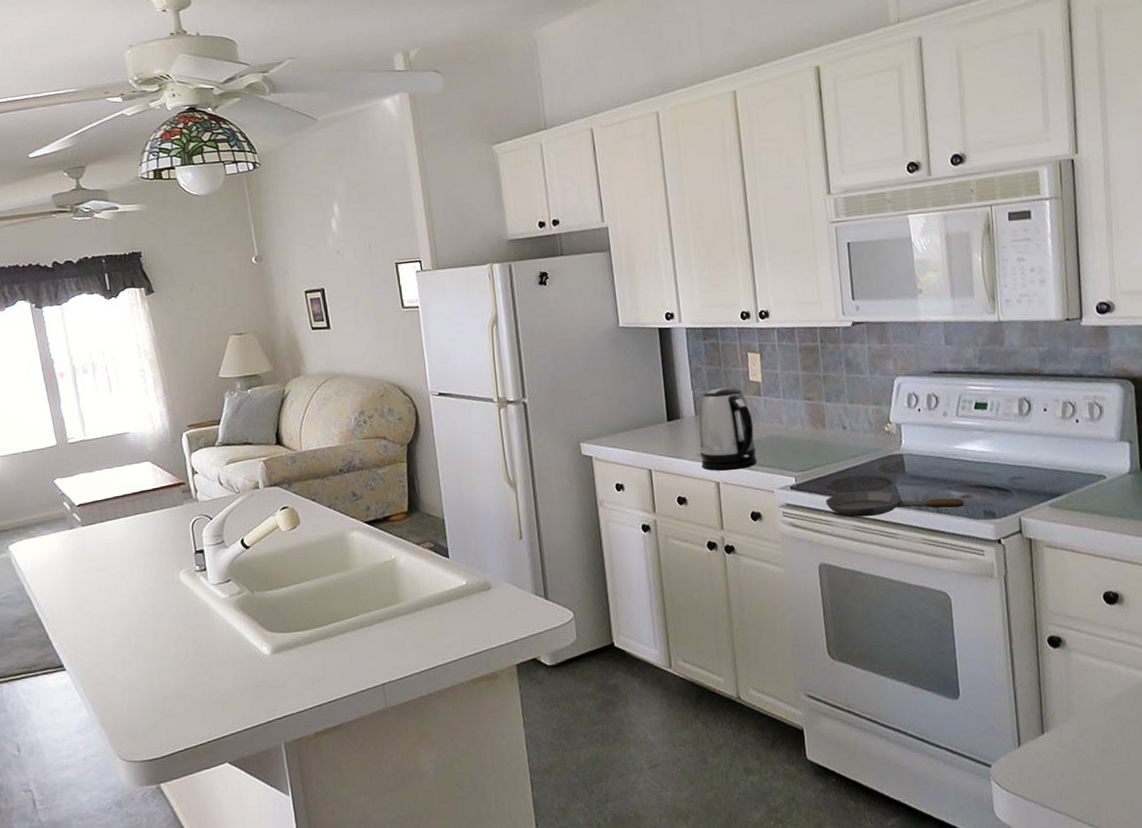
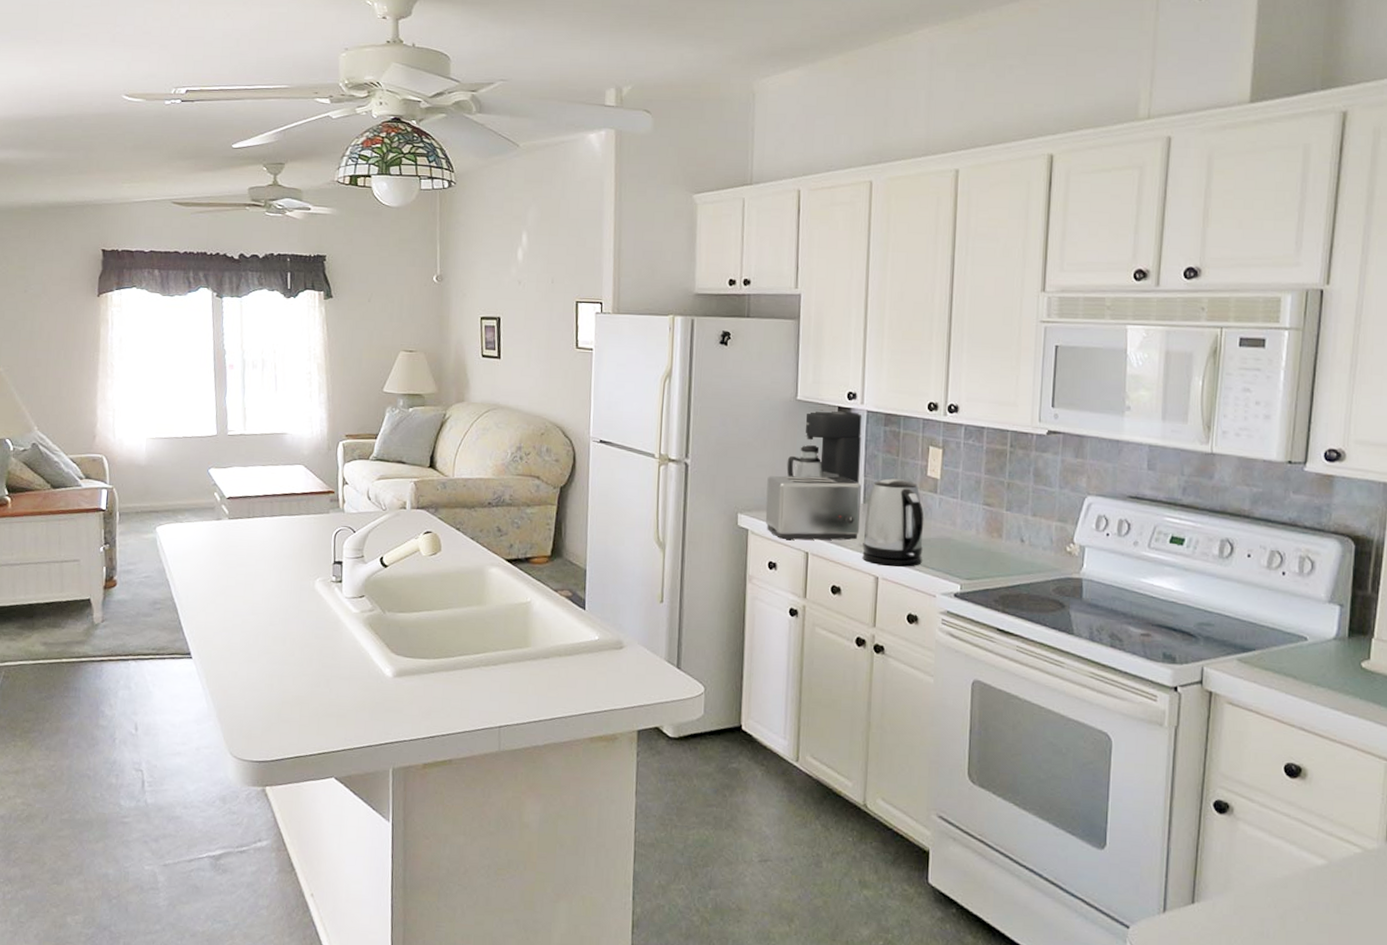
toaster: none [603,393,696,462] -> present [765,475,861,541]
coffee maker: none [618,331,689,401] -> present [786,409,862,484]
frying pan: present [825,490,965,518] -> none [990,609,1143,646]

